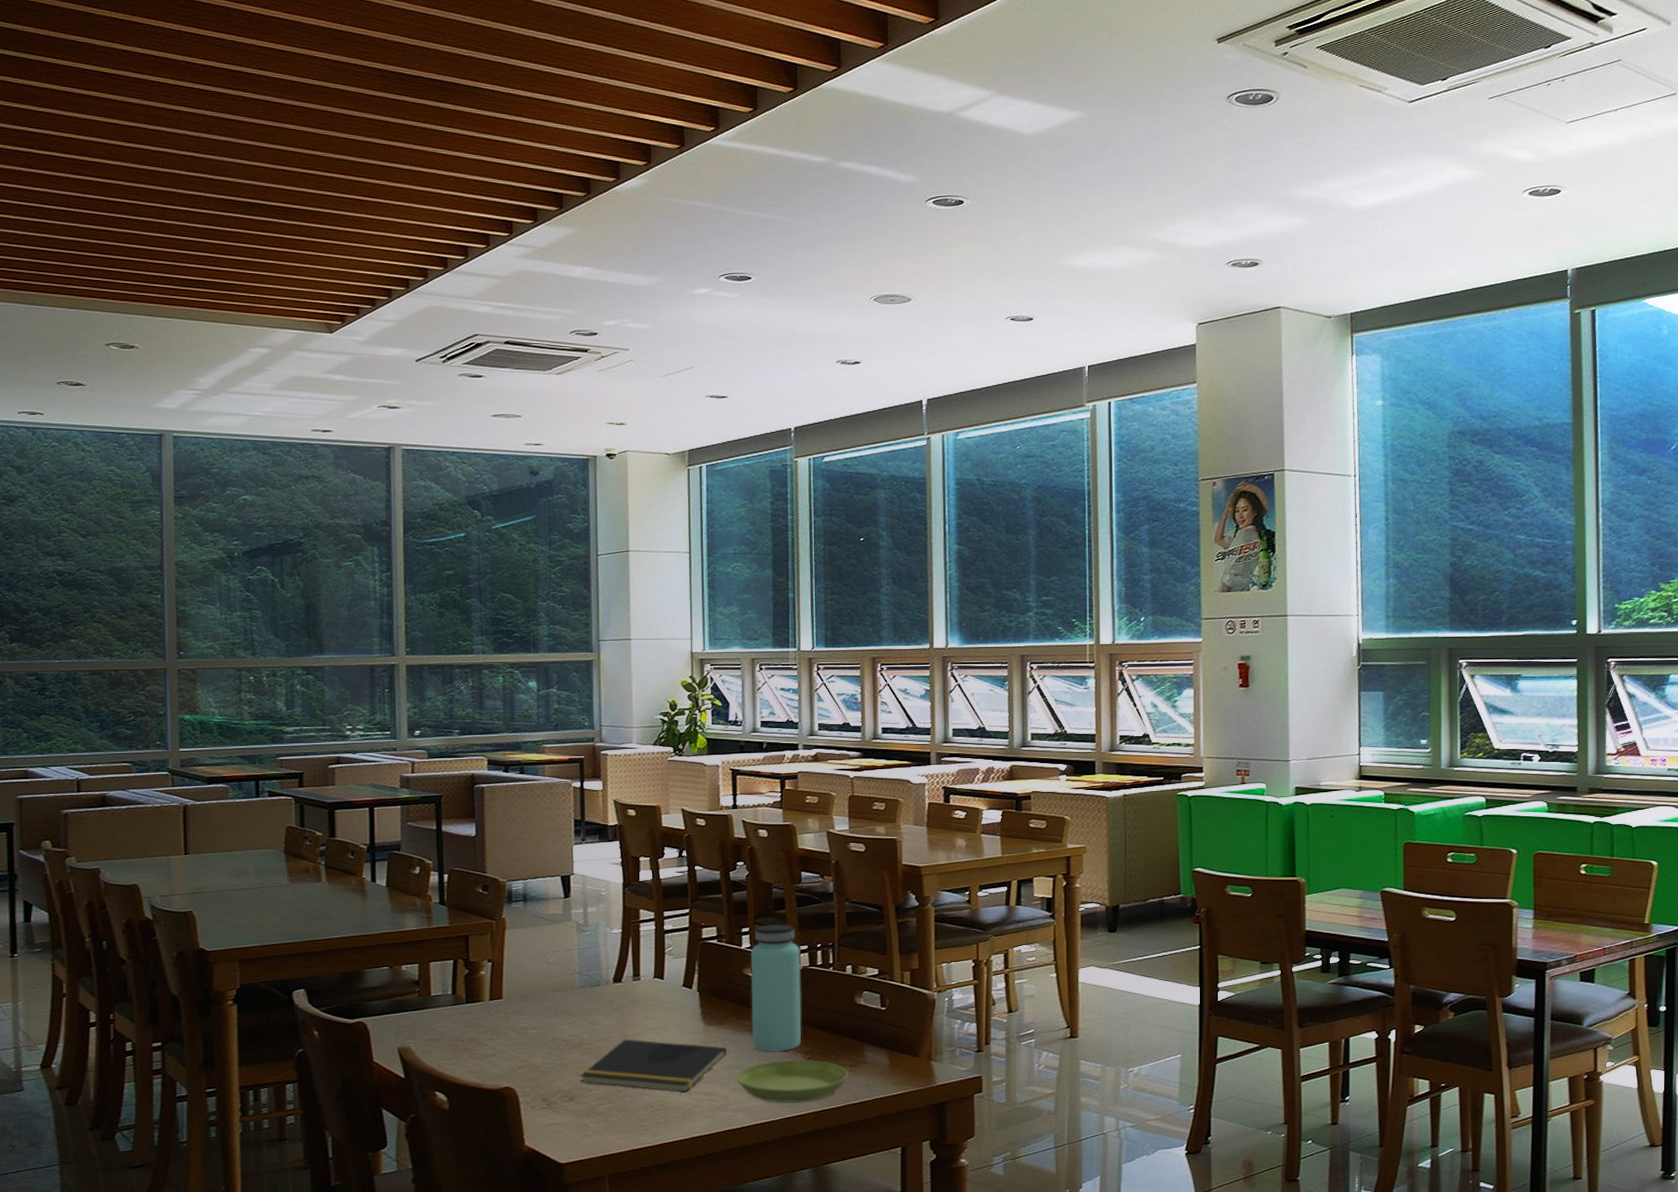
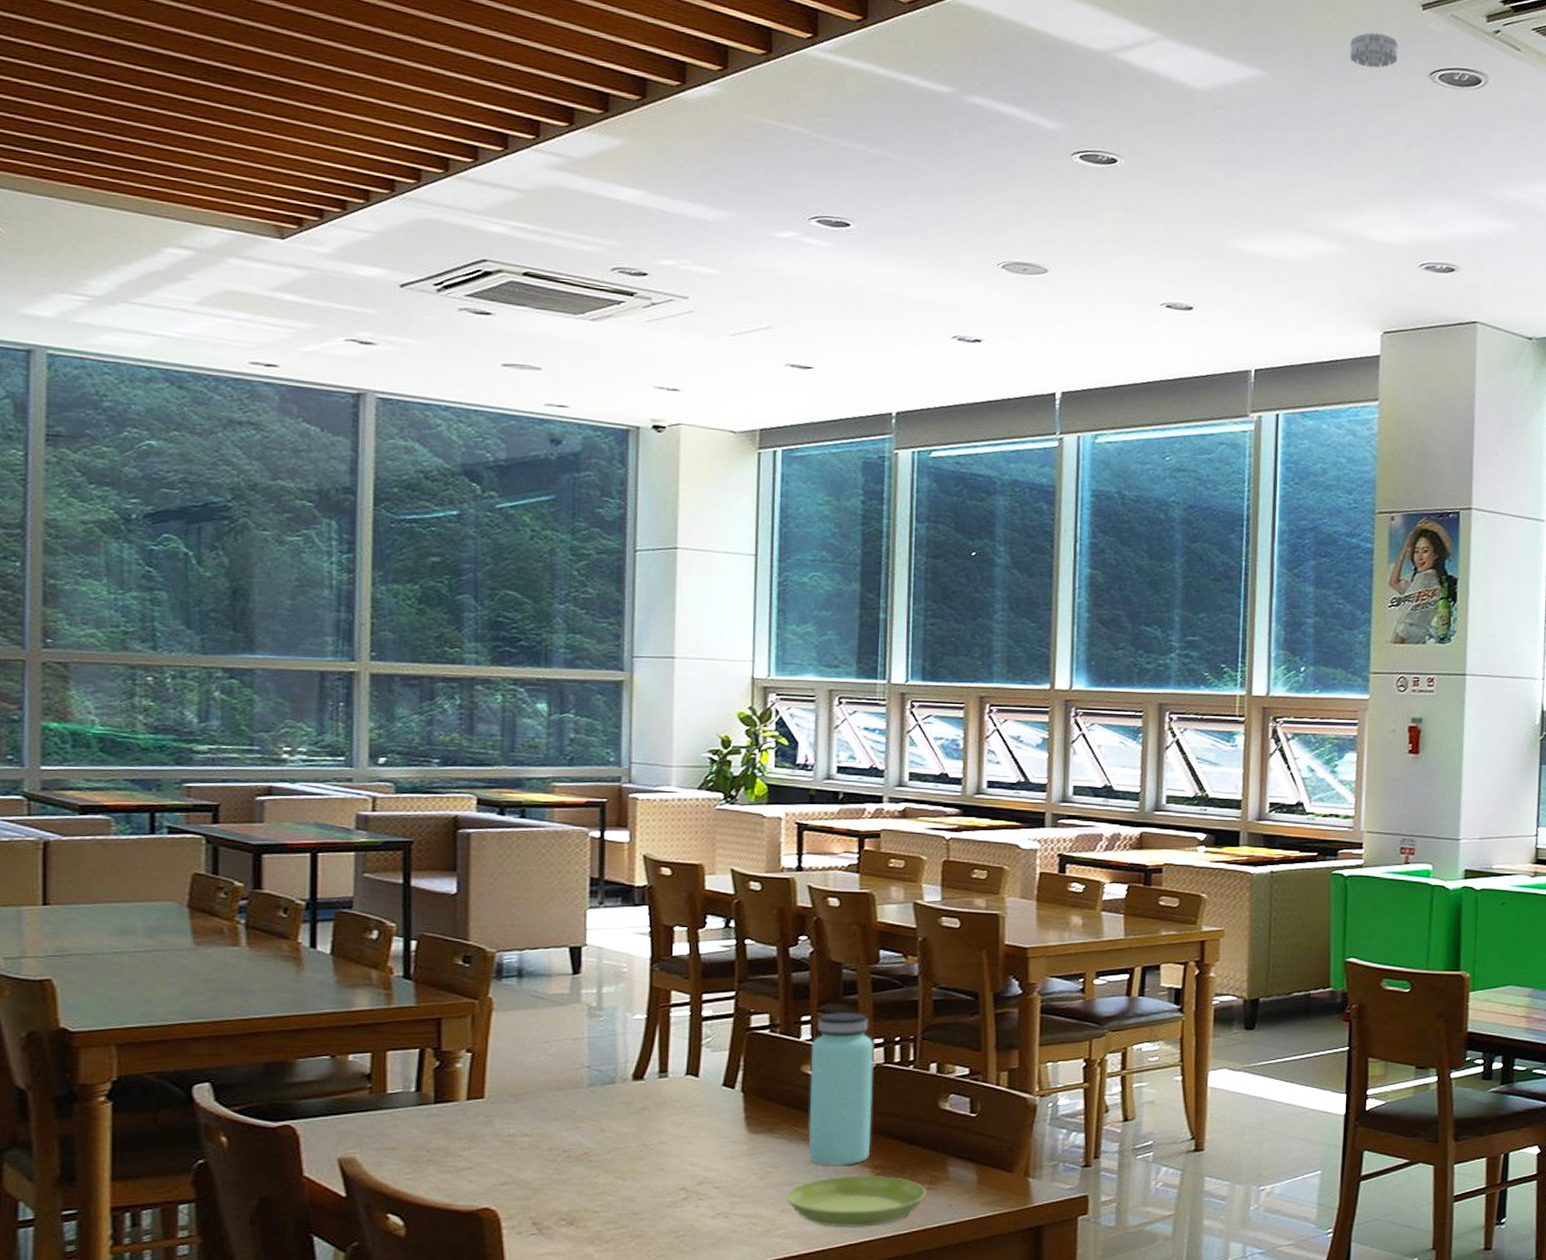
notepad: present [580,1039,727,1093] -> none [584,1149,776,1215]
smoke detector: none [1156,68,1198,98] -> present [1350,32,1398,68]

